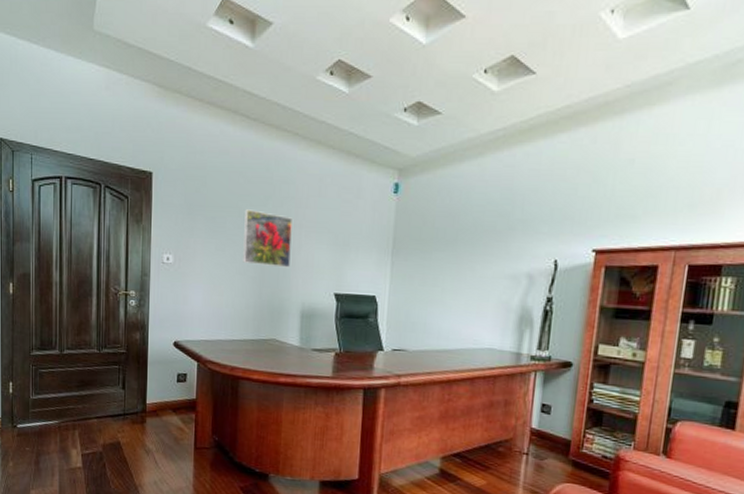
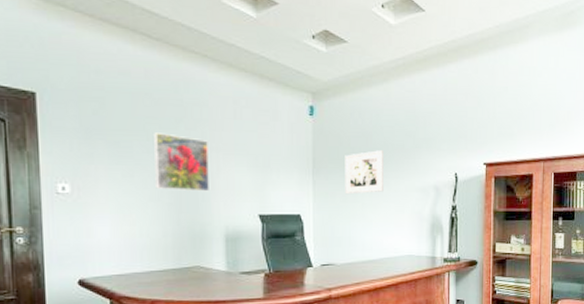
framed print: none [424,231,471,278] -> present [345,150,383,195]

